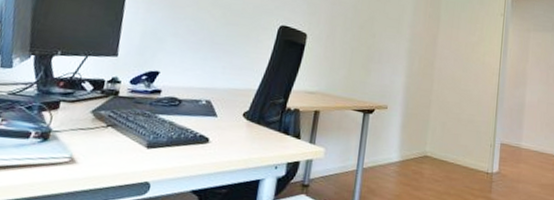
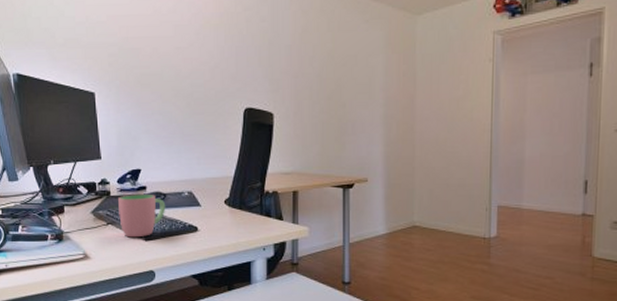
cup: none [122,97,179,144] -> present [118,195,166,238]

